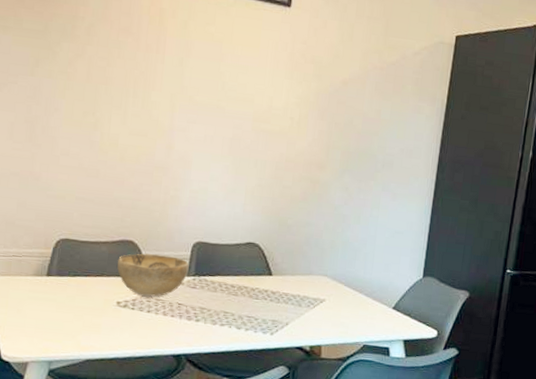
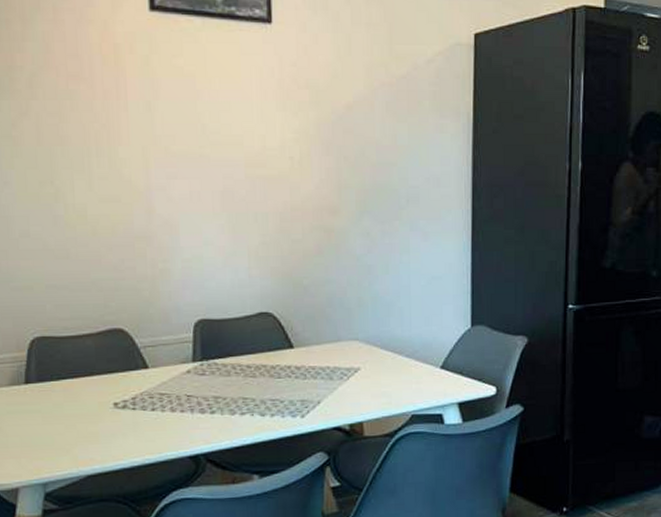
decorative bowl: present [117,253,189,297] -> none [108,341,194,393]

